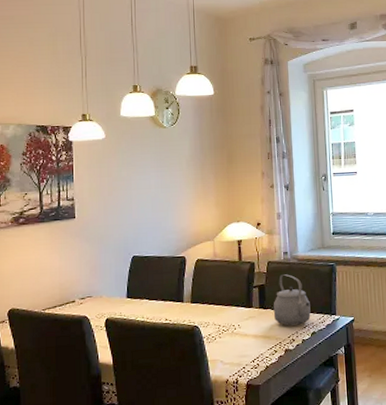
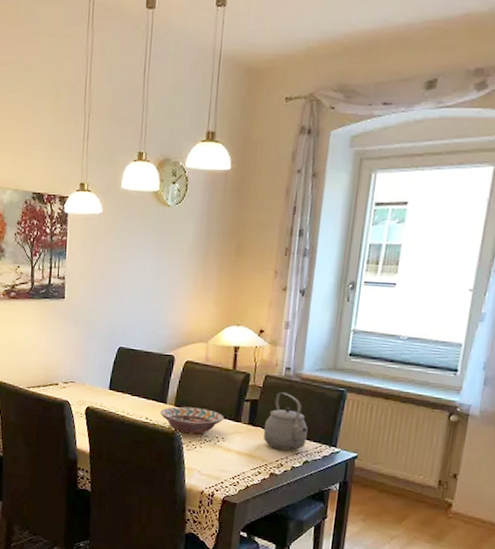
decorative bowl: none [179,300,237,328] -> present [160,406,224,435]

